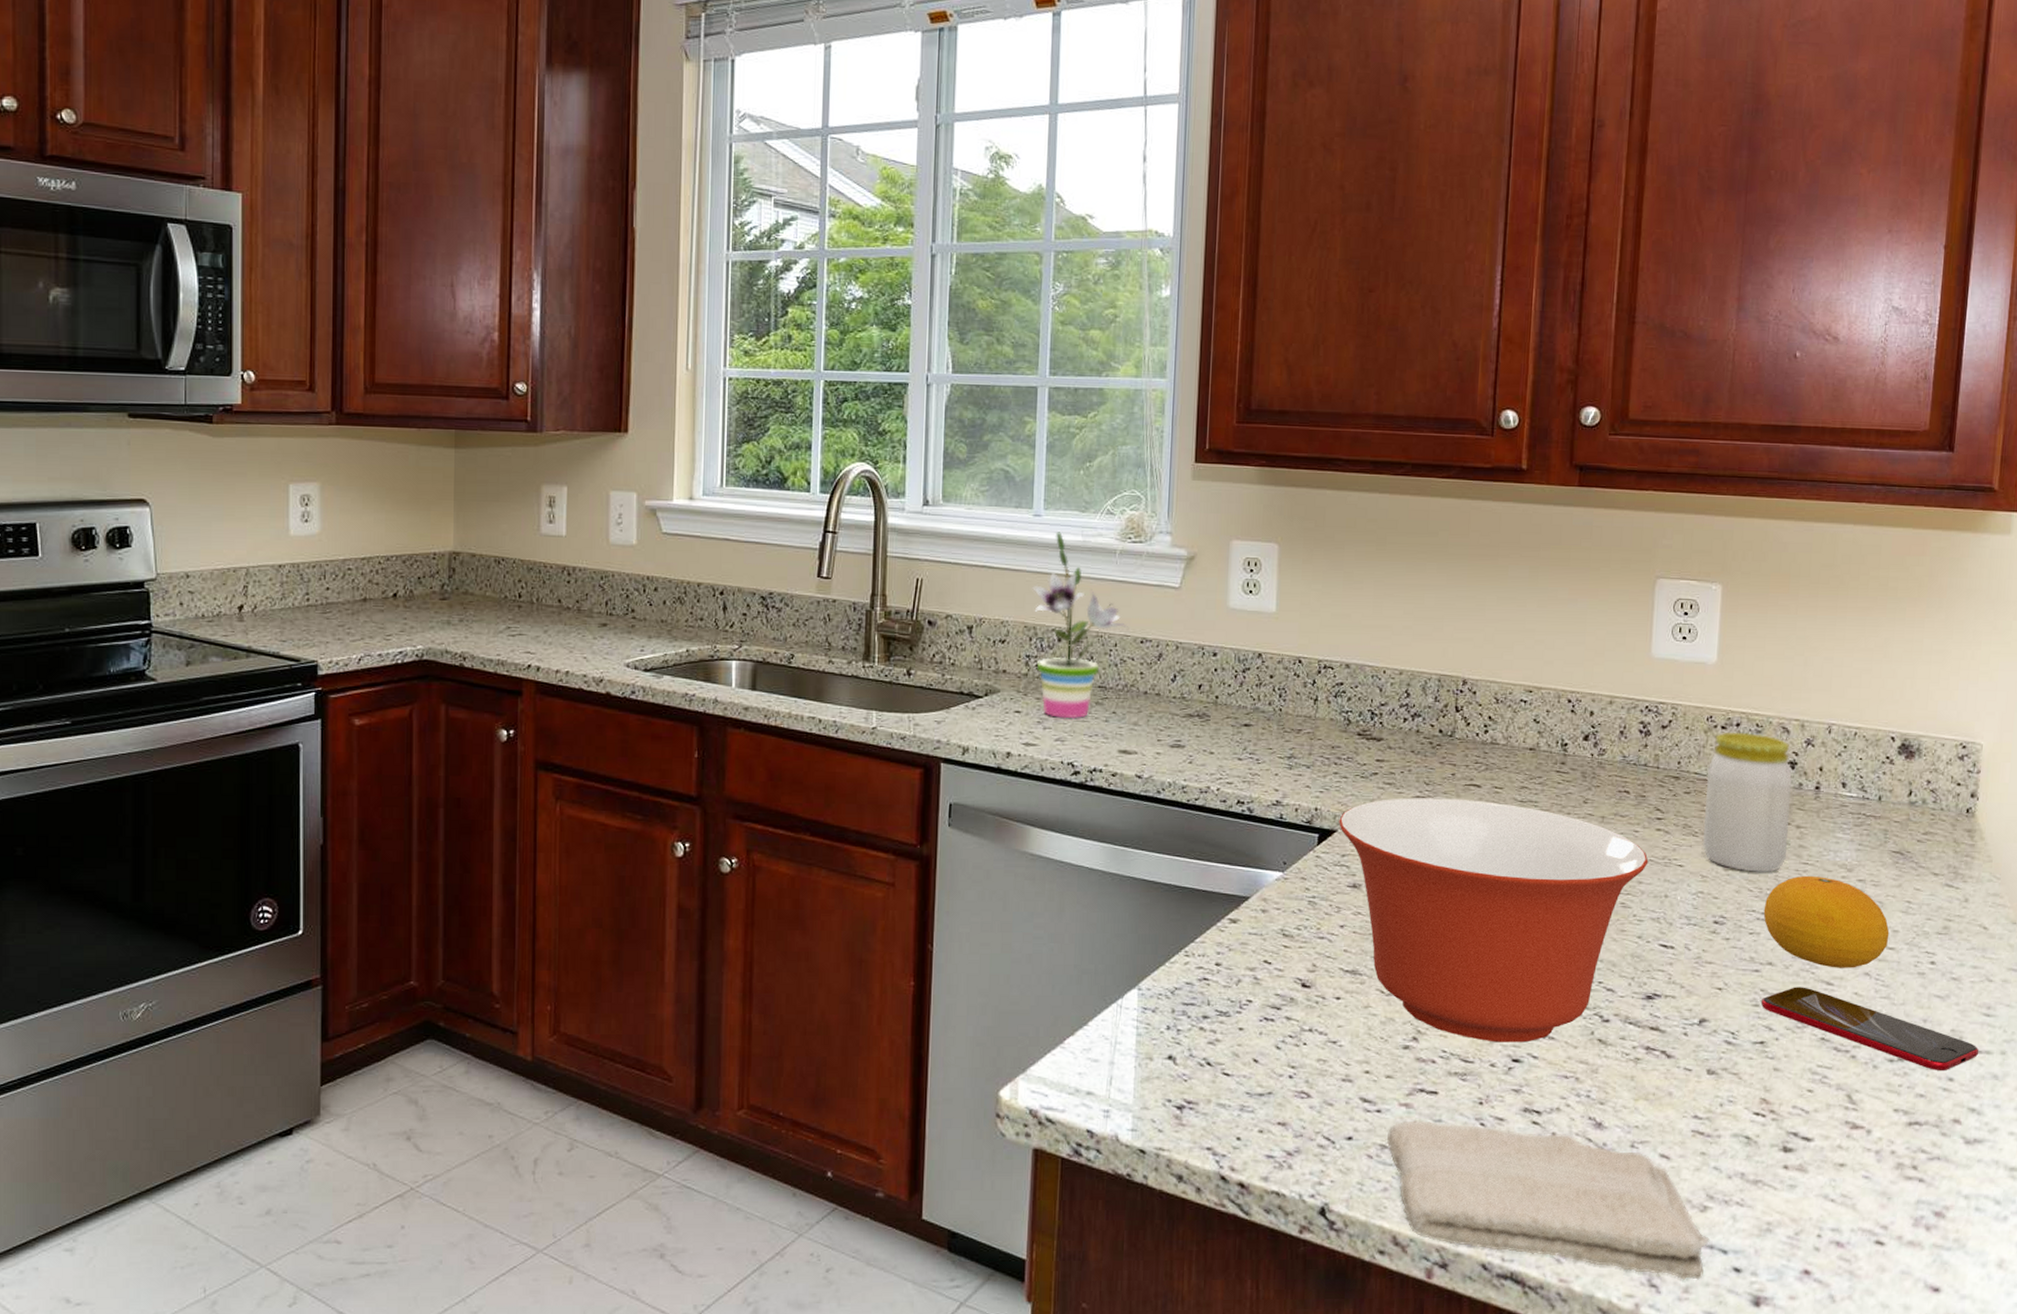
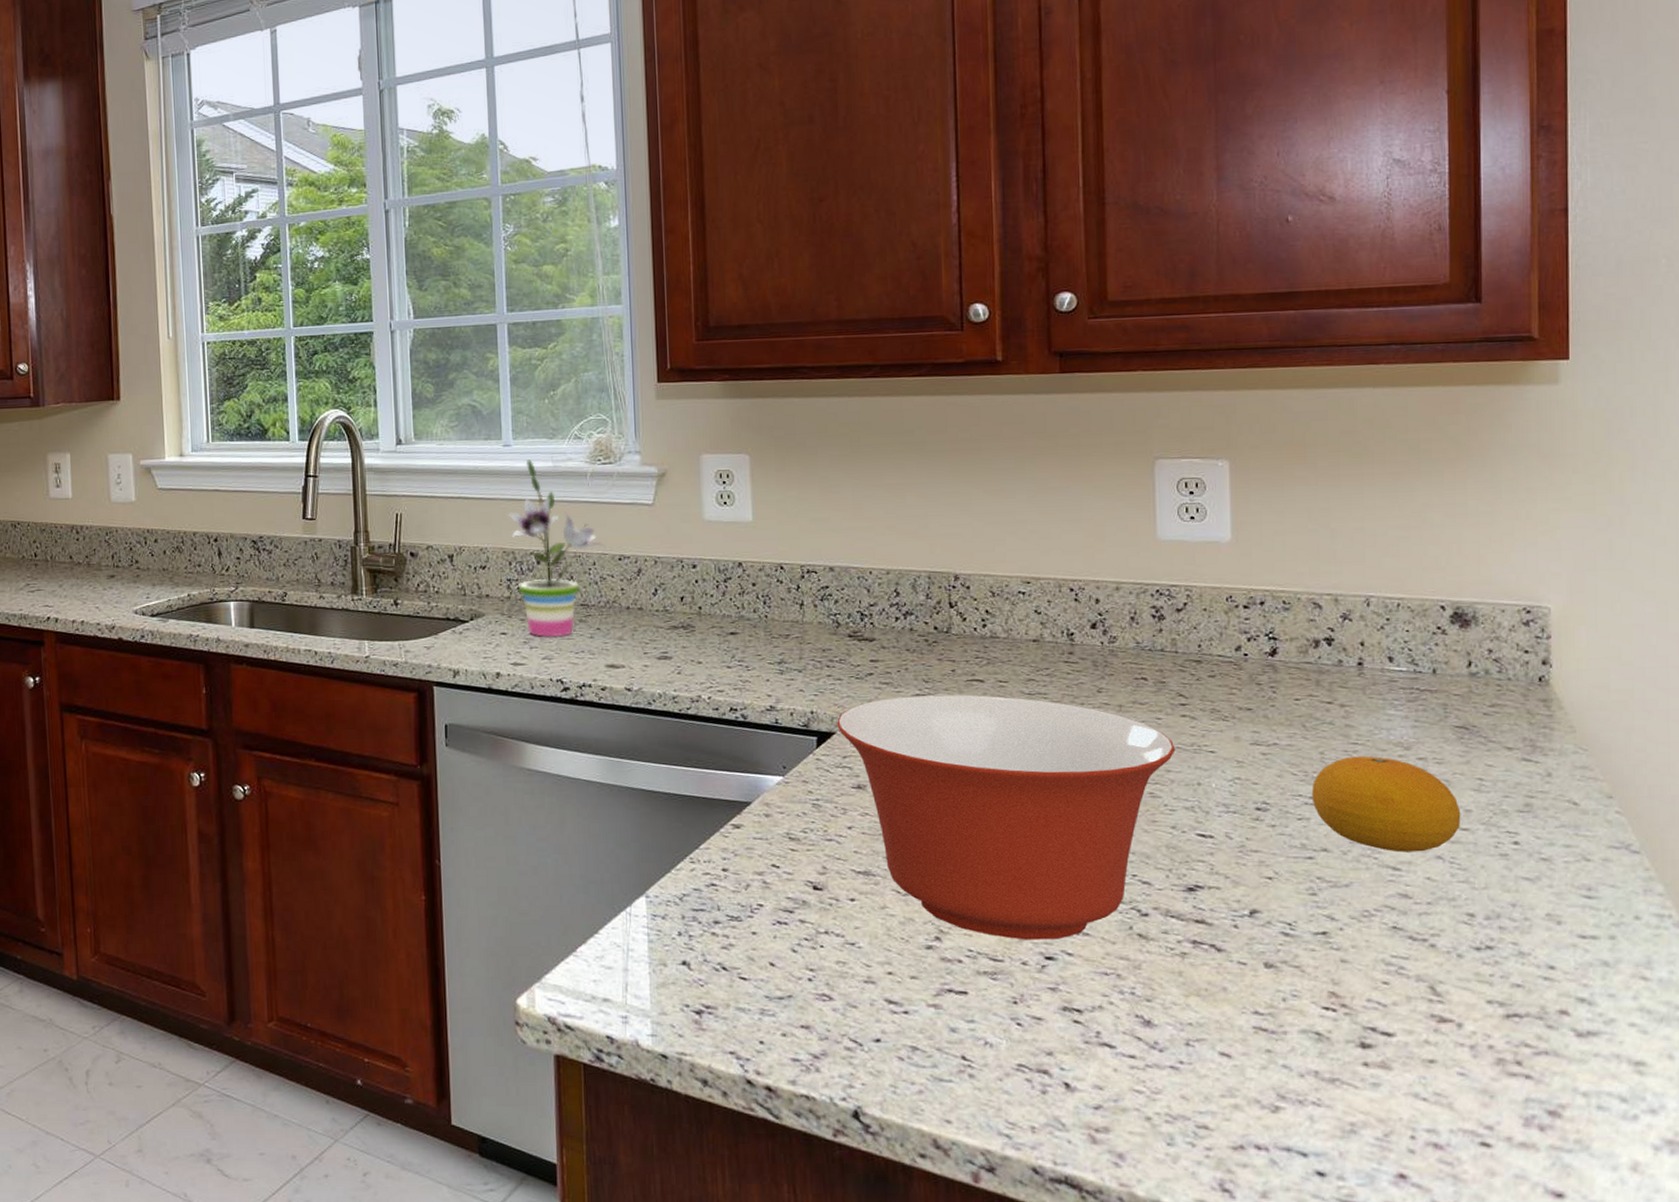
washcloth: present [1387,1119,1710,1280] -> none [918,1020,1287,1185]
jar: present [1703,732,1793,872] -> none [1233,610,1332,755]
smartphone: present [1760,987,1979,1070] -> none [1318,873,1583,958]

